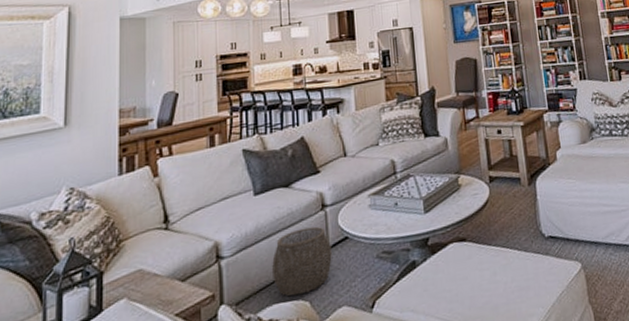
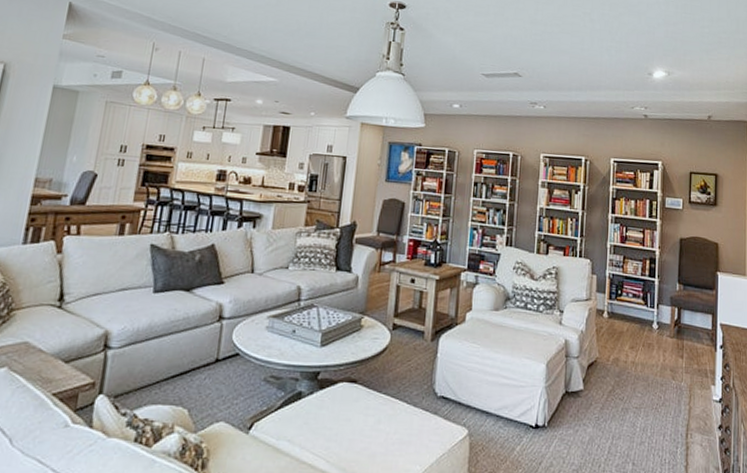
woven basket: present [271,226,332,296] -> none [156,335,221,401]

